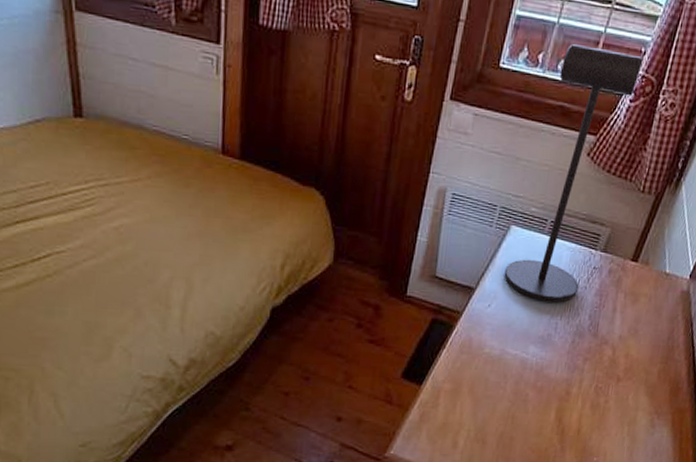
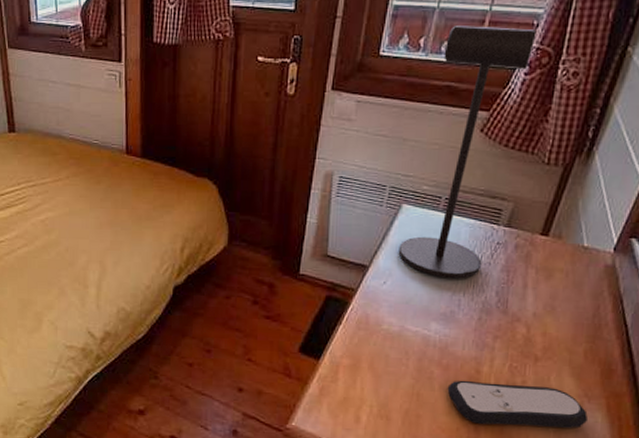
remote control: none [539,401,657,443] -> present [447,380,589,428]

